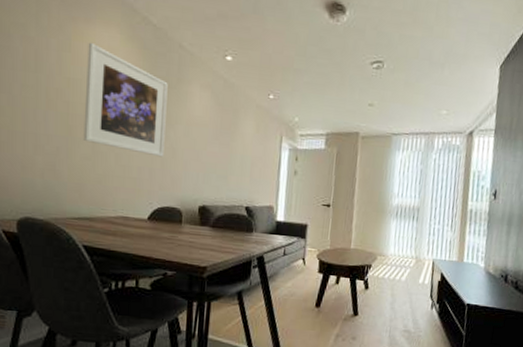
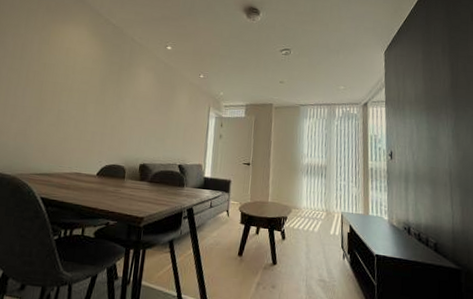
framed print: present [83,42,168,157] -> none [51,37,121,124]

